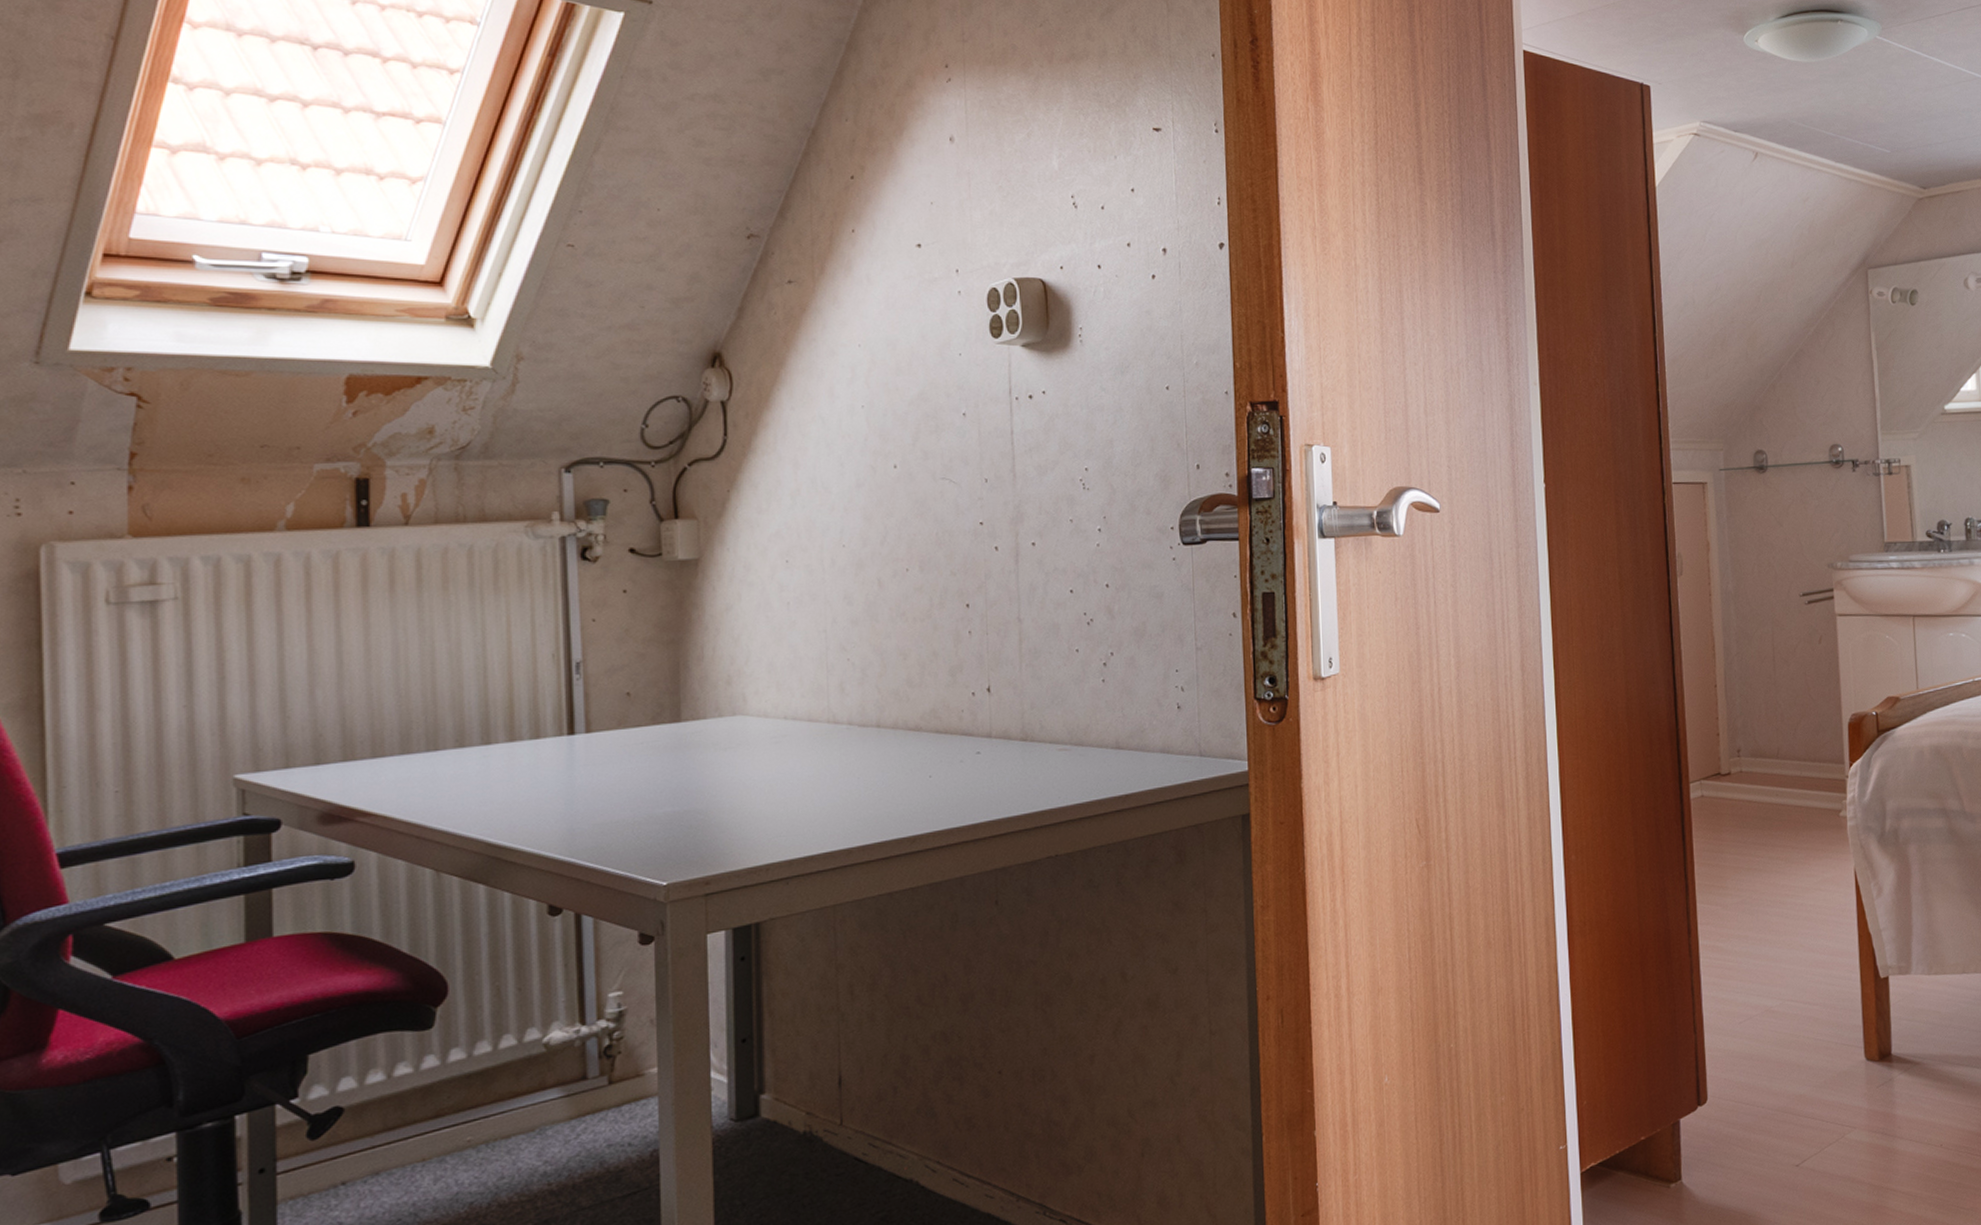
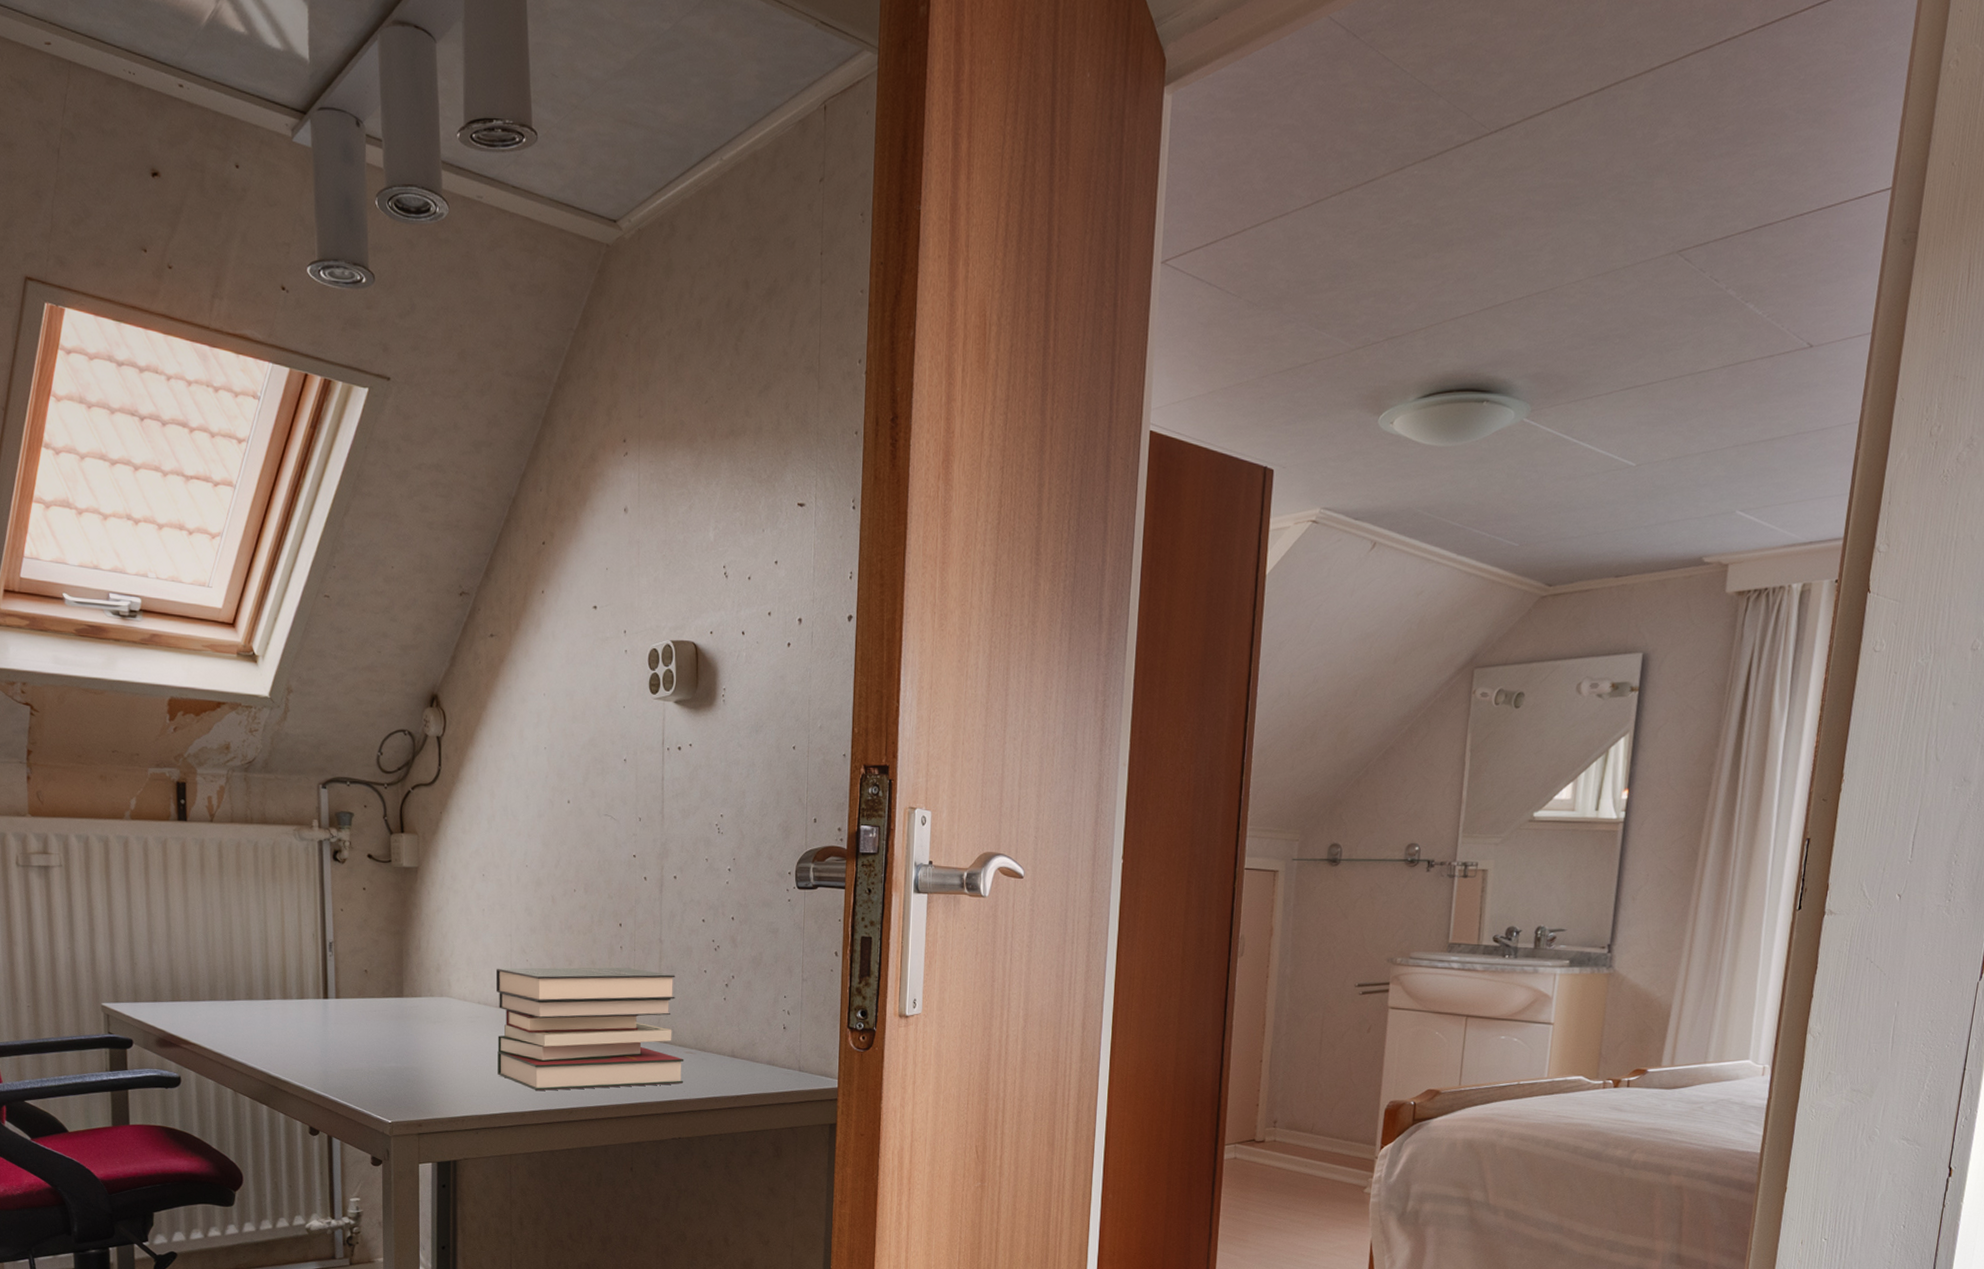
books: none [808,655,1058,820] -> present [497,967,684,1091]

